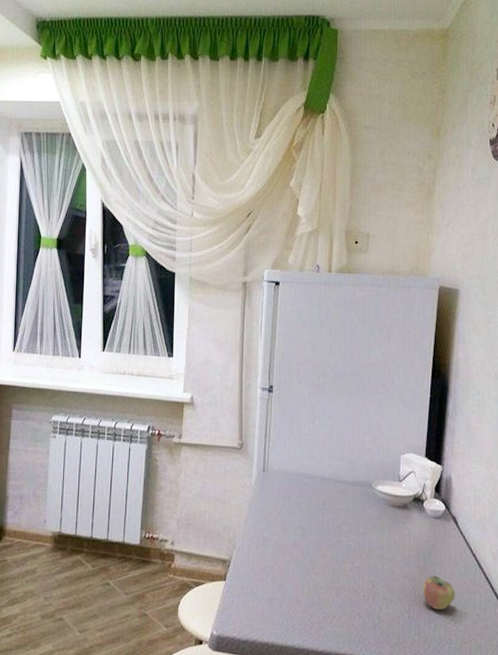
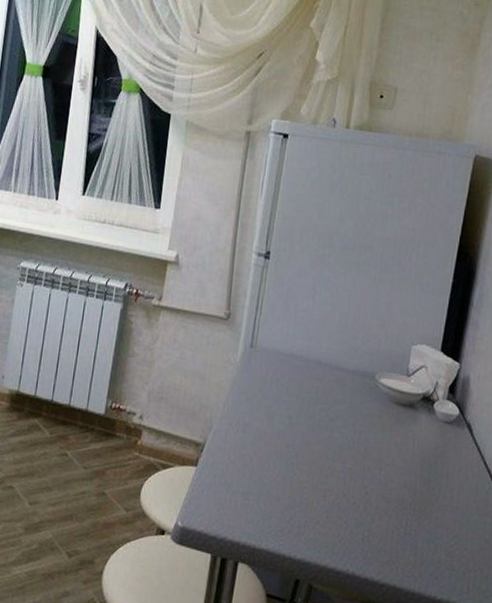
apple: present [423,575,455,610] -> none [424,488,463,530]

